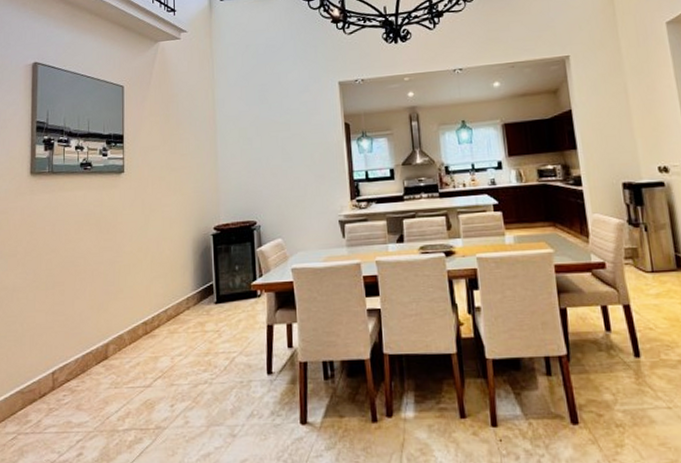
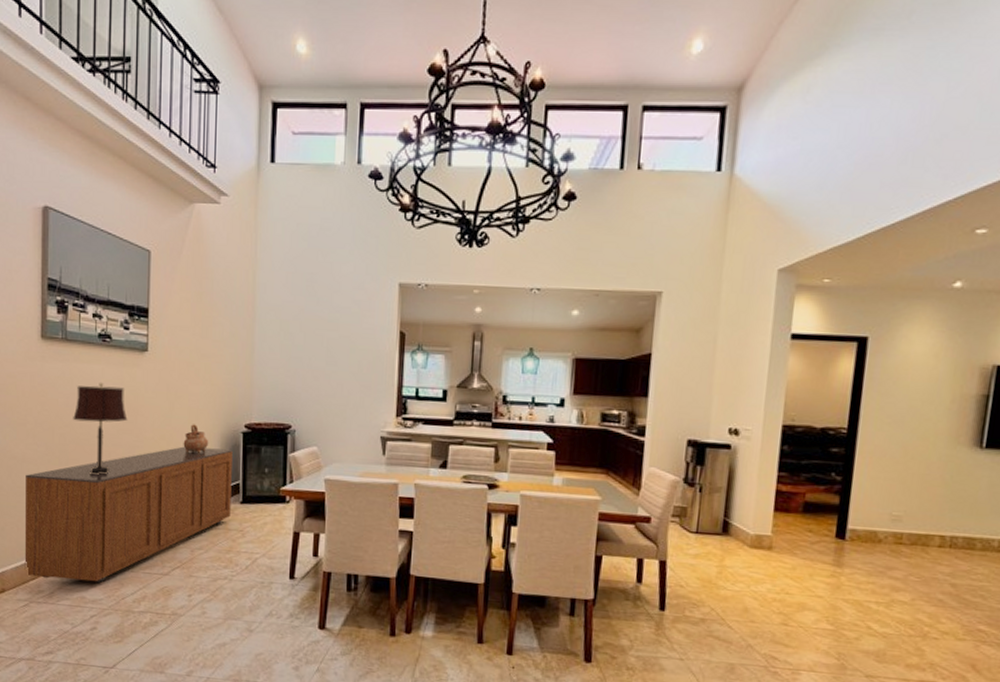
sideboard: none [13,253,207,407] -> present [24,446,233,583]
table lamp: none [59,206,108,296] -> present [73,382,128,475]
ceramic vessel: none [159,233,183,261] -> present [183,424,209,453]

